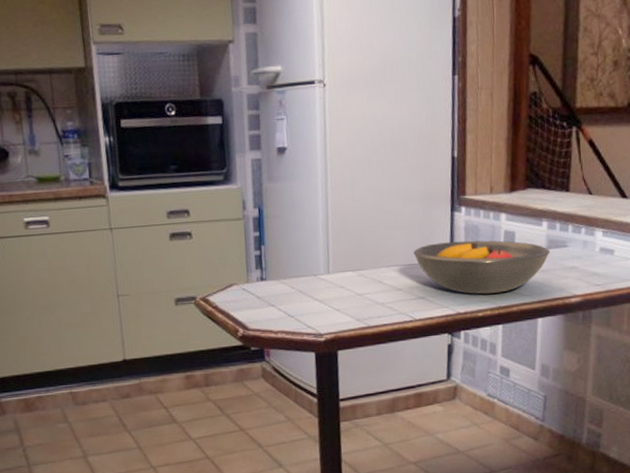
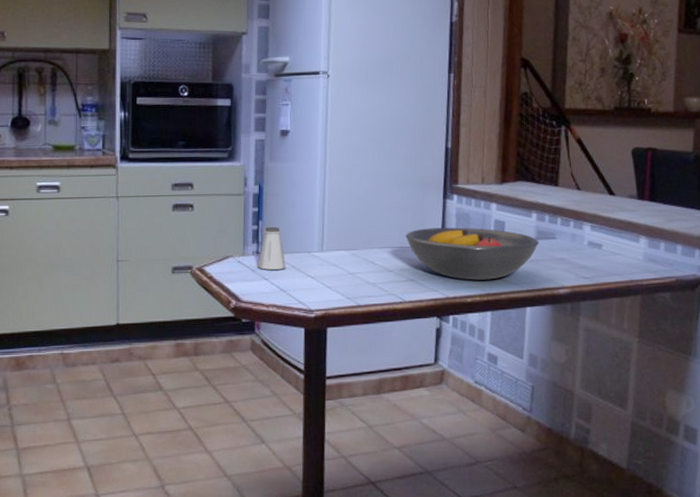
saltshaker: none [262,250,292,296] -> present [257,226,286,270]

